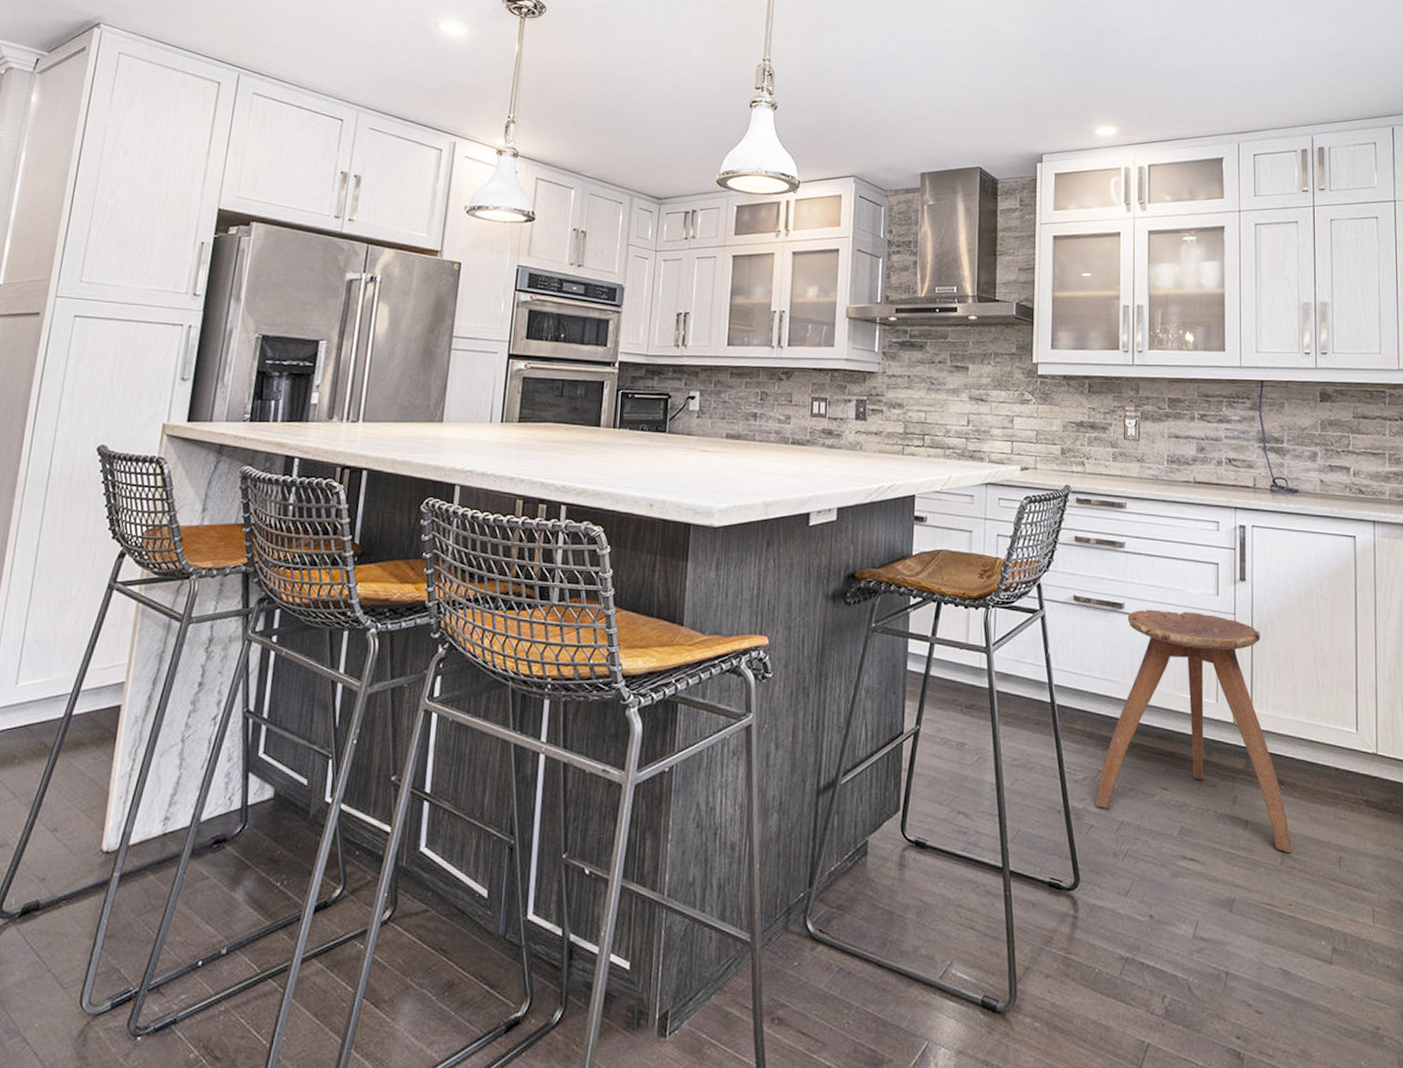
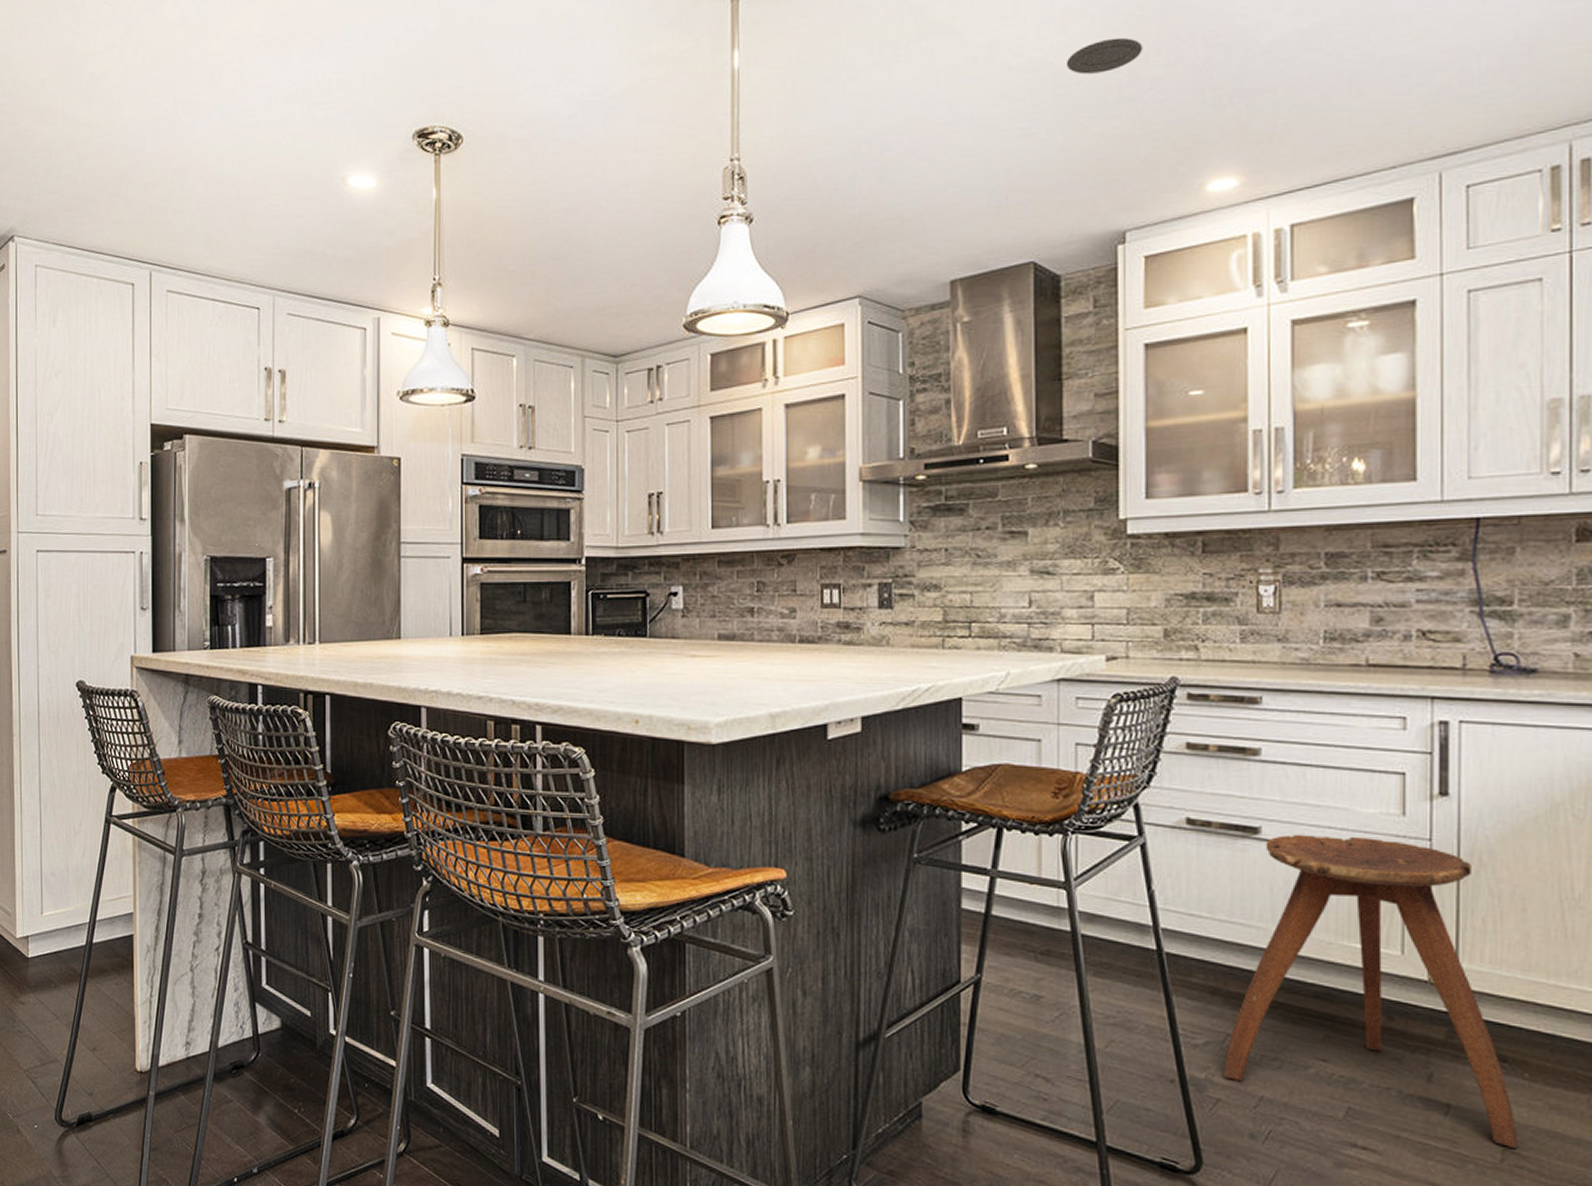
recessed light: none [1006,19,1057,42] -> present [1066,37,1143,75]

